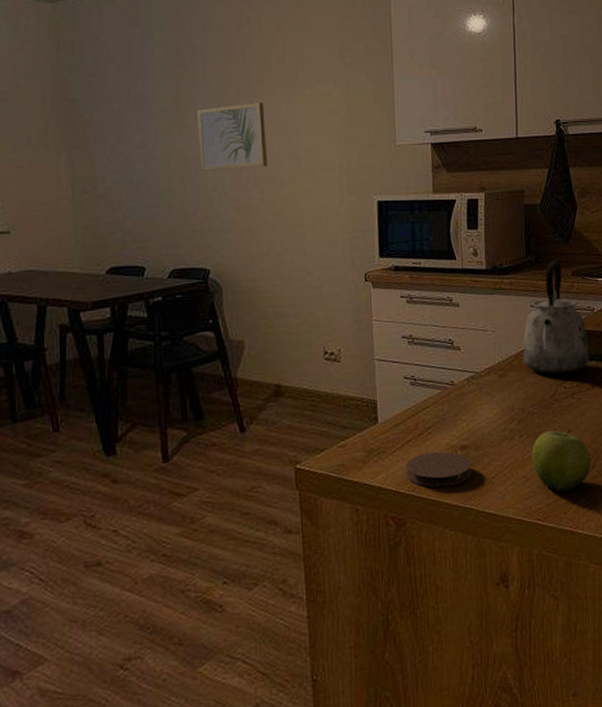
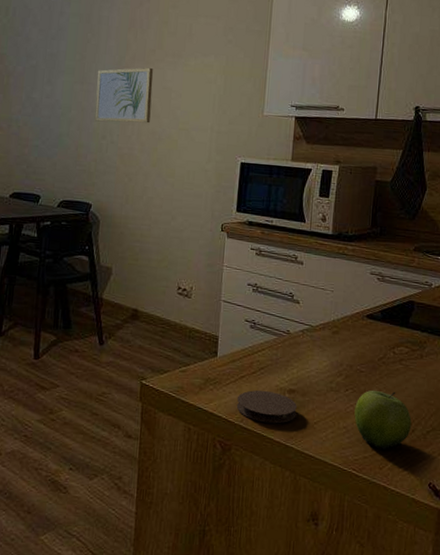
kettle: present [523,261,589,375] -> none [357,235,422,341]

